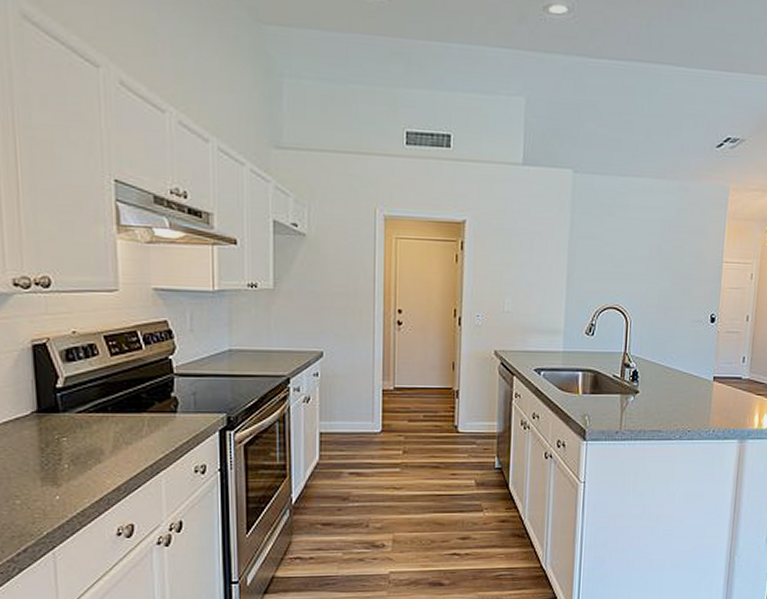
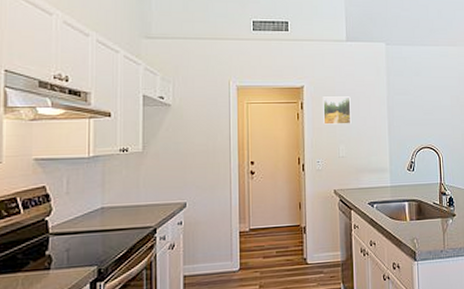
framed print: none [487,235,523,272] -> present [323,96,351,125]

